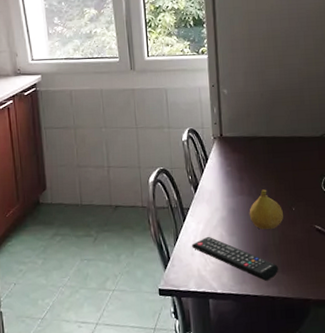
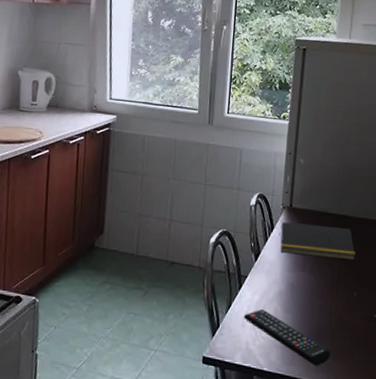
notepad: none [213,149,289,181] -> present [279,222,355,261]
fruit: present [249,189,283,230] -> none [308,268,343,312]

